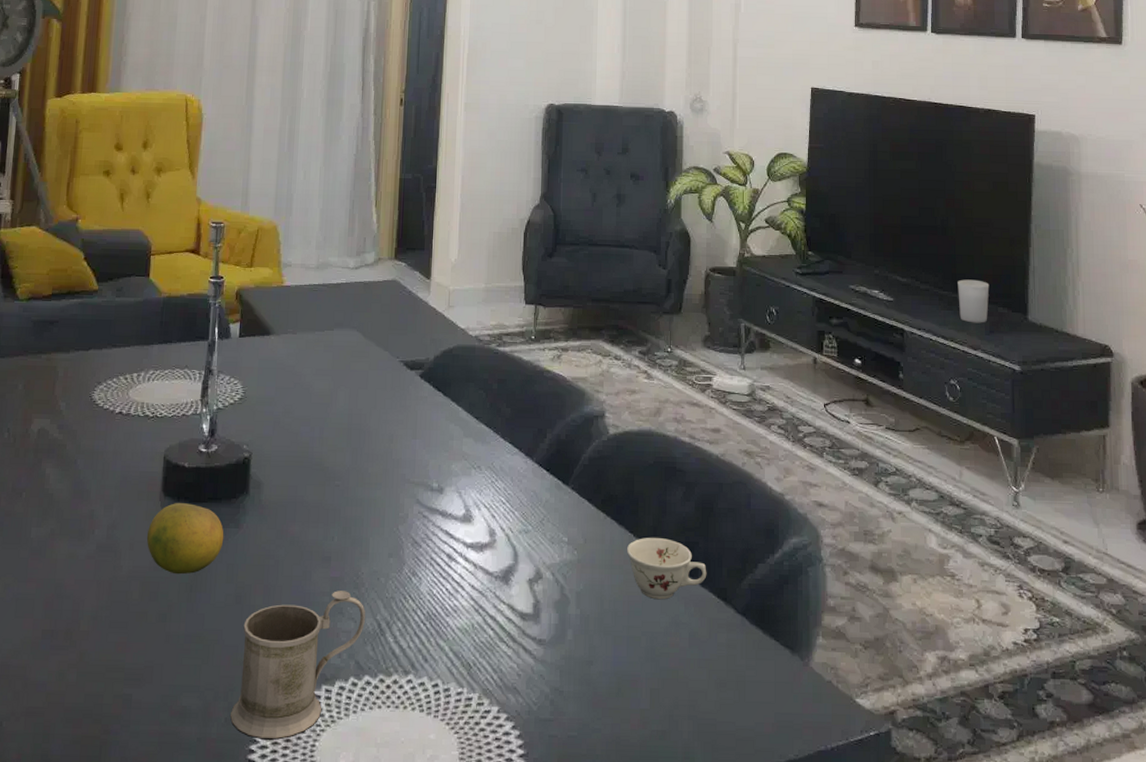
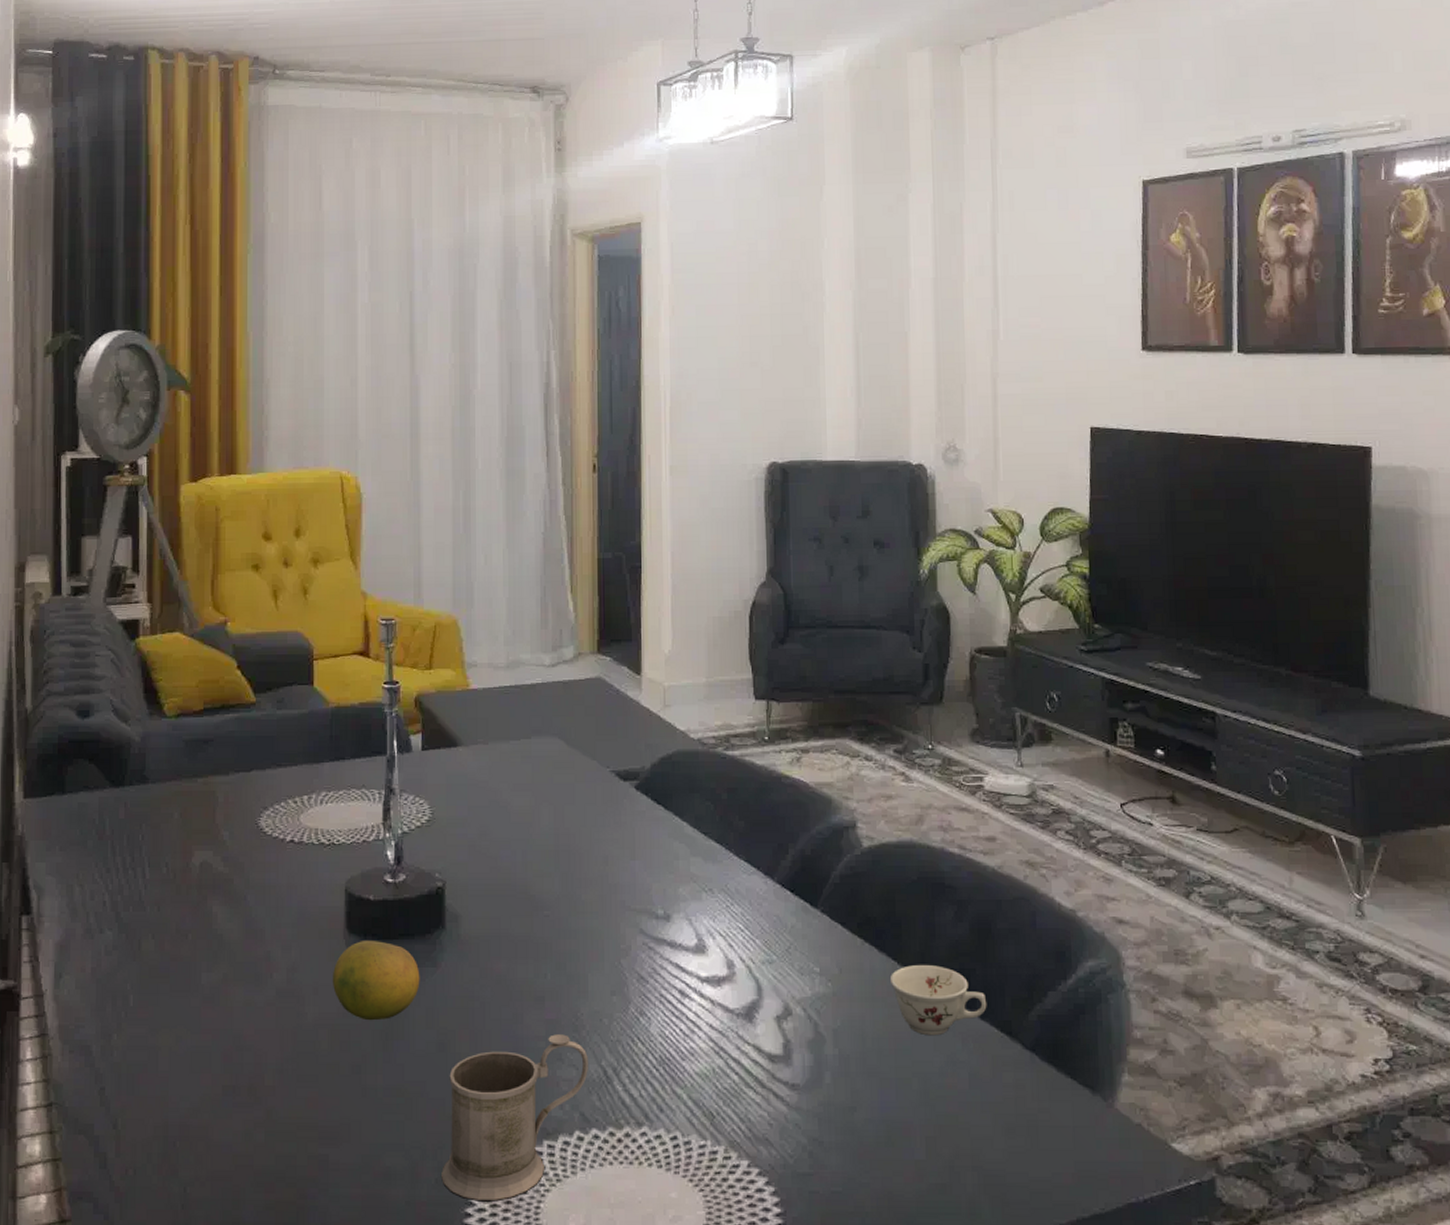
candle holder: present [958,279,990,323] -> none [1280,650,1320,702]

